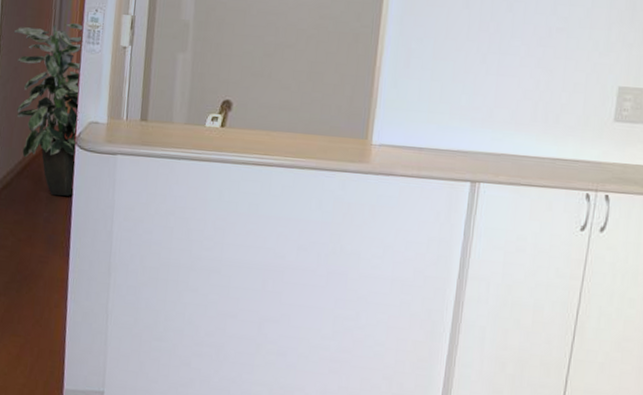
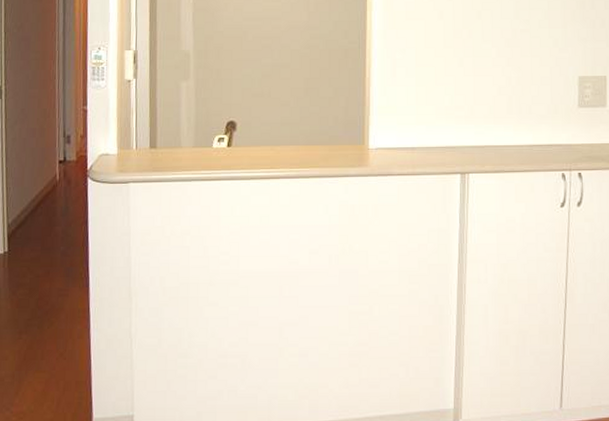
indoor plant: present [13,23,84,196] -> none [18,62,89,229]

